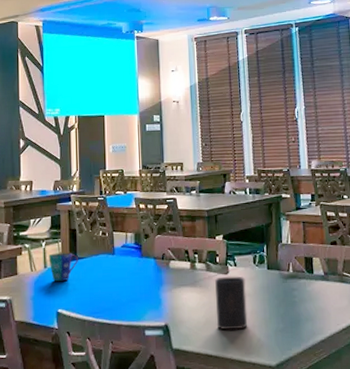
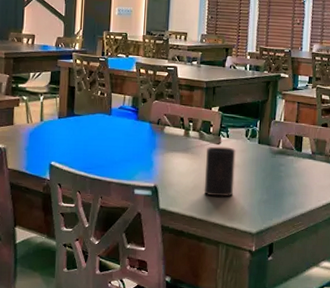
cup: present [48,252,79,281] -> none [45,108,76,135]

